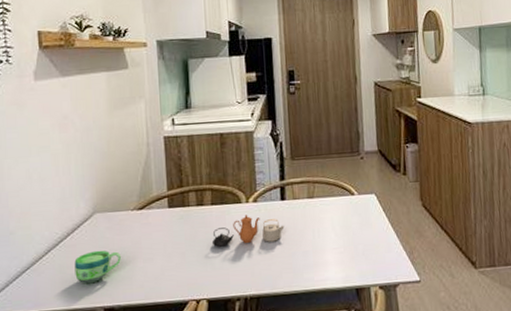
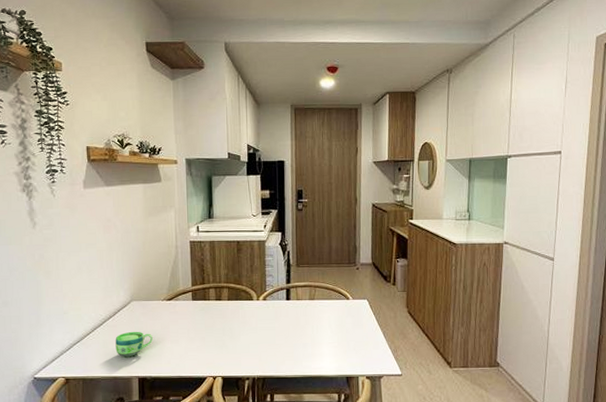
teapot: present [211,215,285,247] -> none [227,310,288,335]

